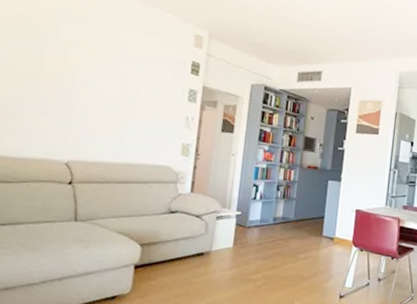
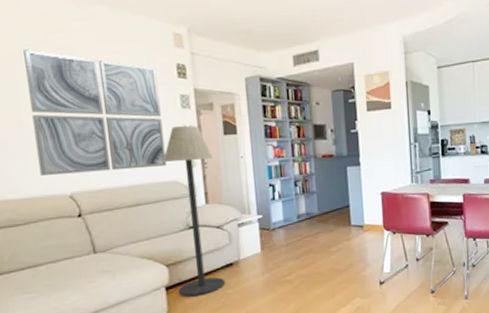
wall art: none [43,25,173,151] -> present [23,49,167,177]
floor lamp: none [145,116,207,280] -> present [163,125,225,297]

